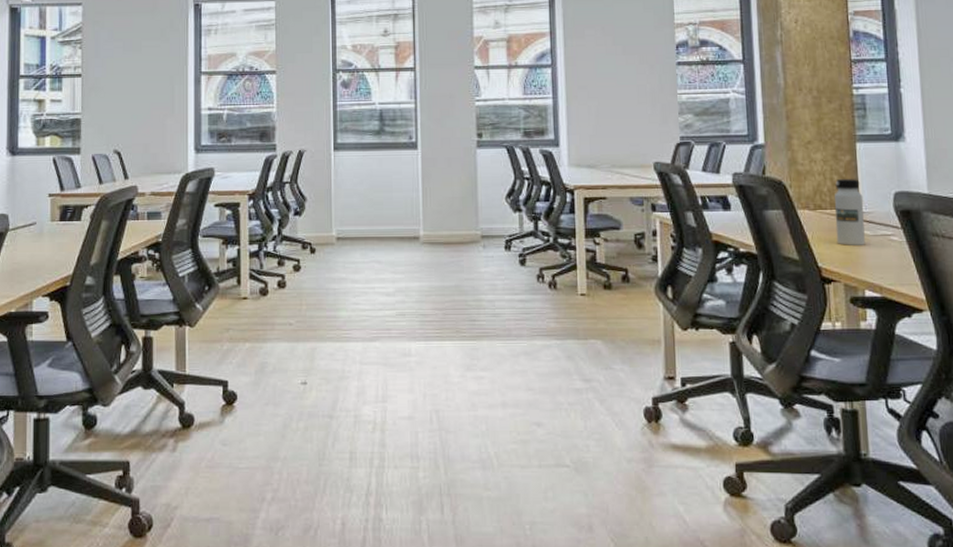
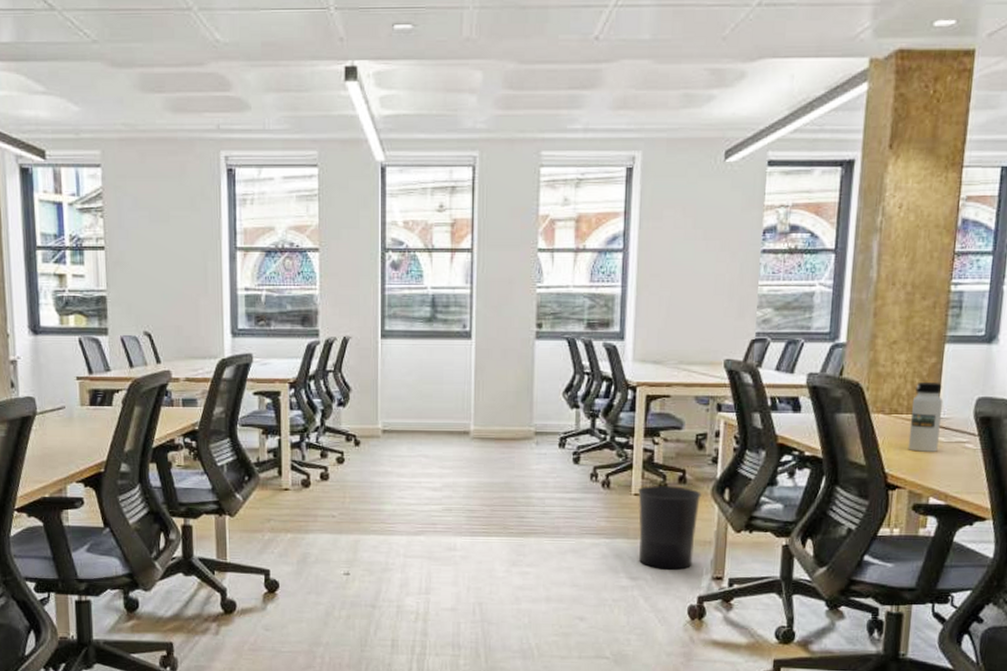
waste bin: none [583,285,645,370] -> present [637,486,702,570]

